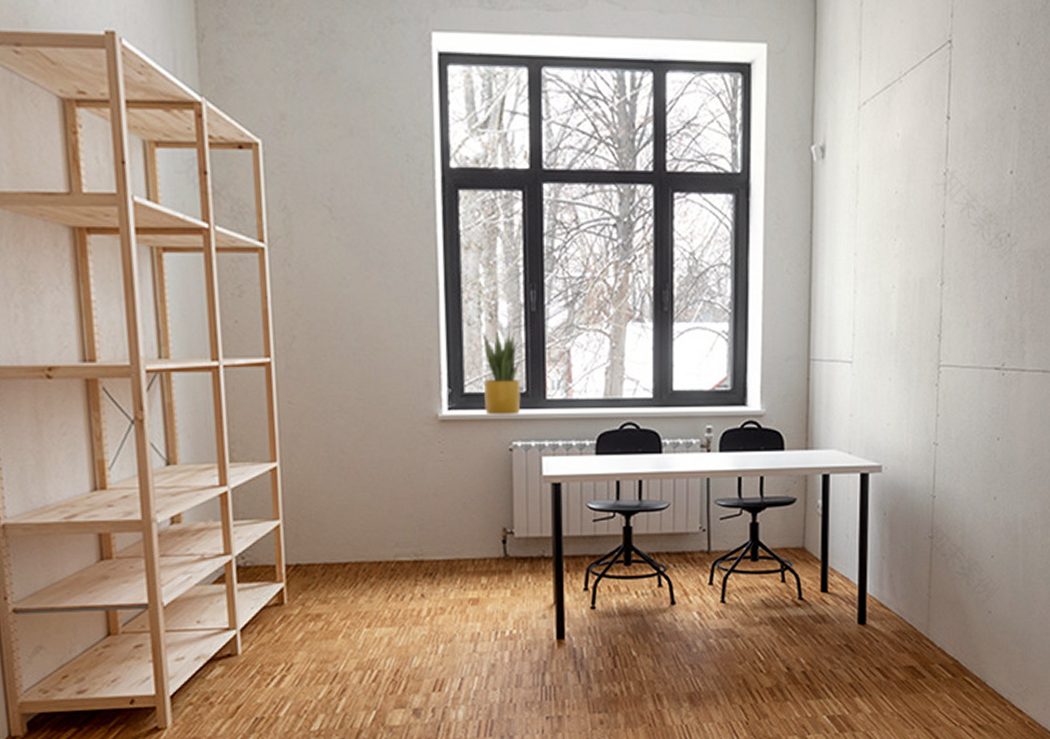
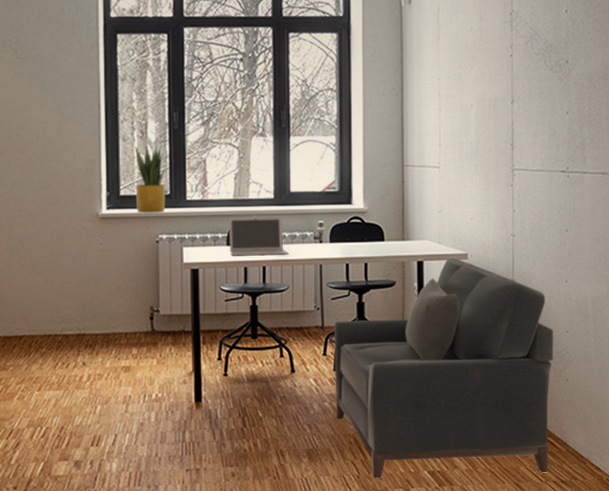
laptop: none [598,420,670,468] -> present [229,217,289,256]
armchair: none [722,470,977,725] -> present [334,257,554,479]

